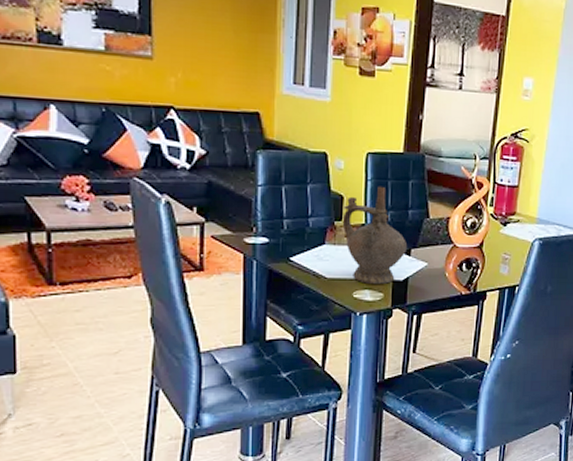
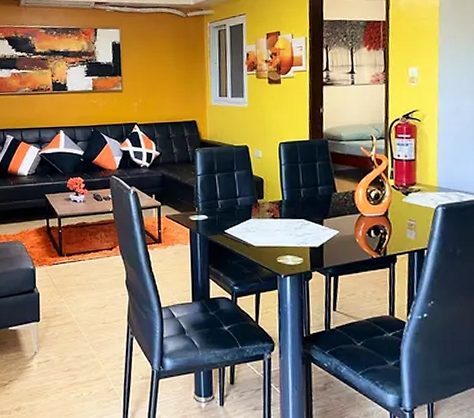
ceremonial vessel: present [342,186,408,285] -> none [264,168,320,251]

